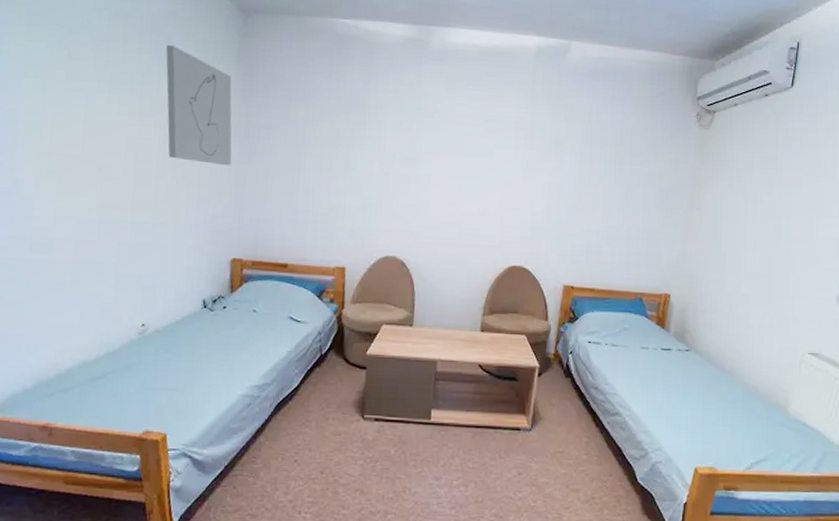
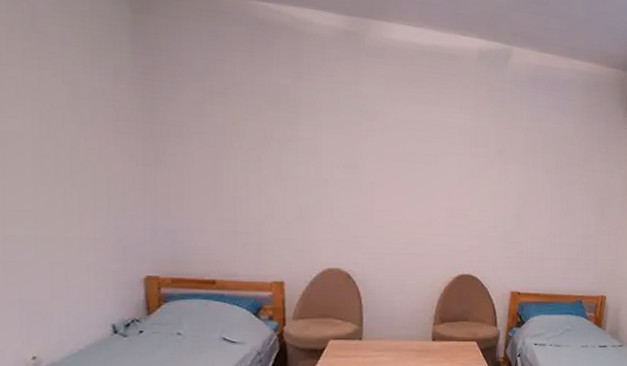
wall art: present [166,44,232,166] -> none [31,15,135,169]

